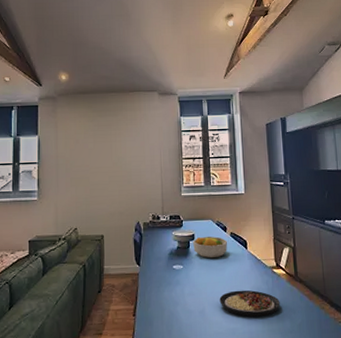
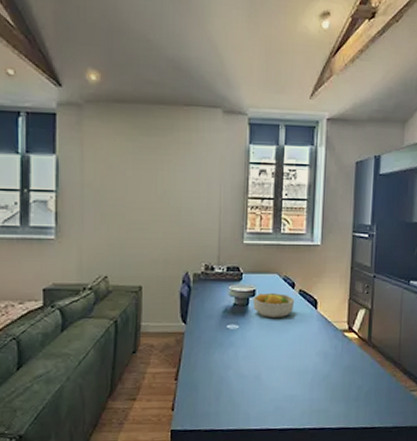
plate: present [219,290,280,318] -> none [279,354,348,384]

